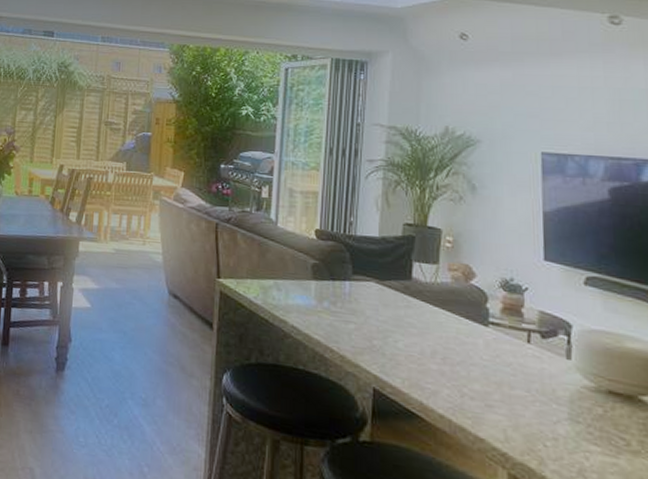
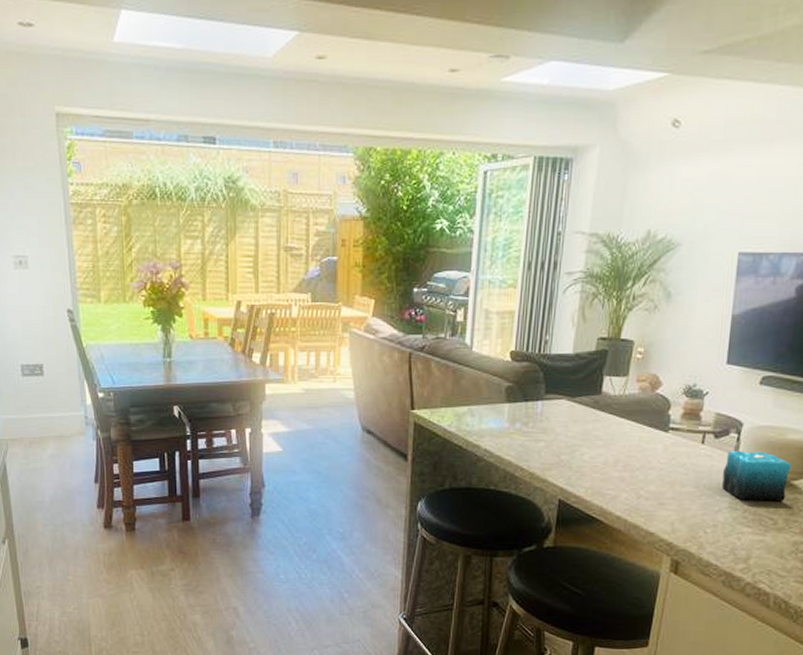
candle: none [557,354,637,419] -> present [722,451,792,501]

